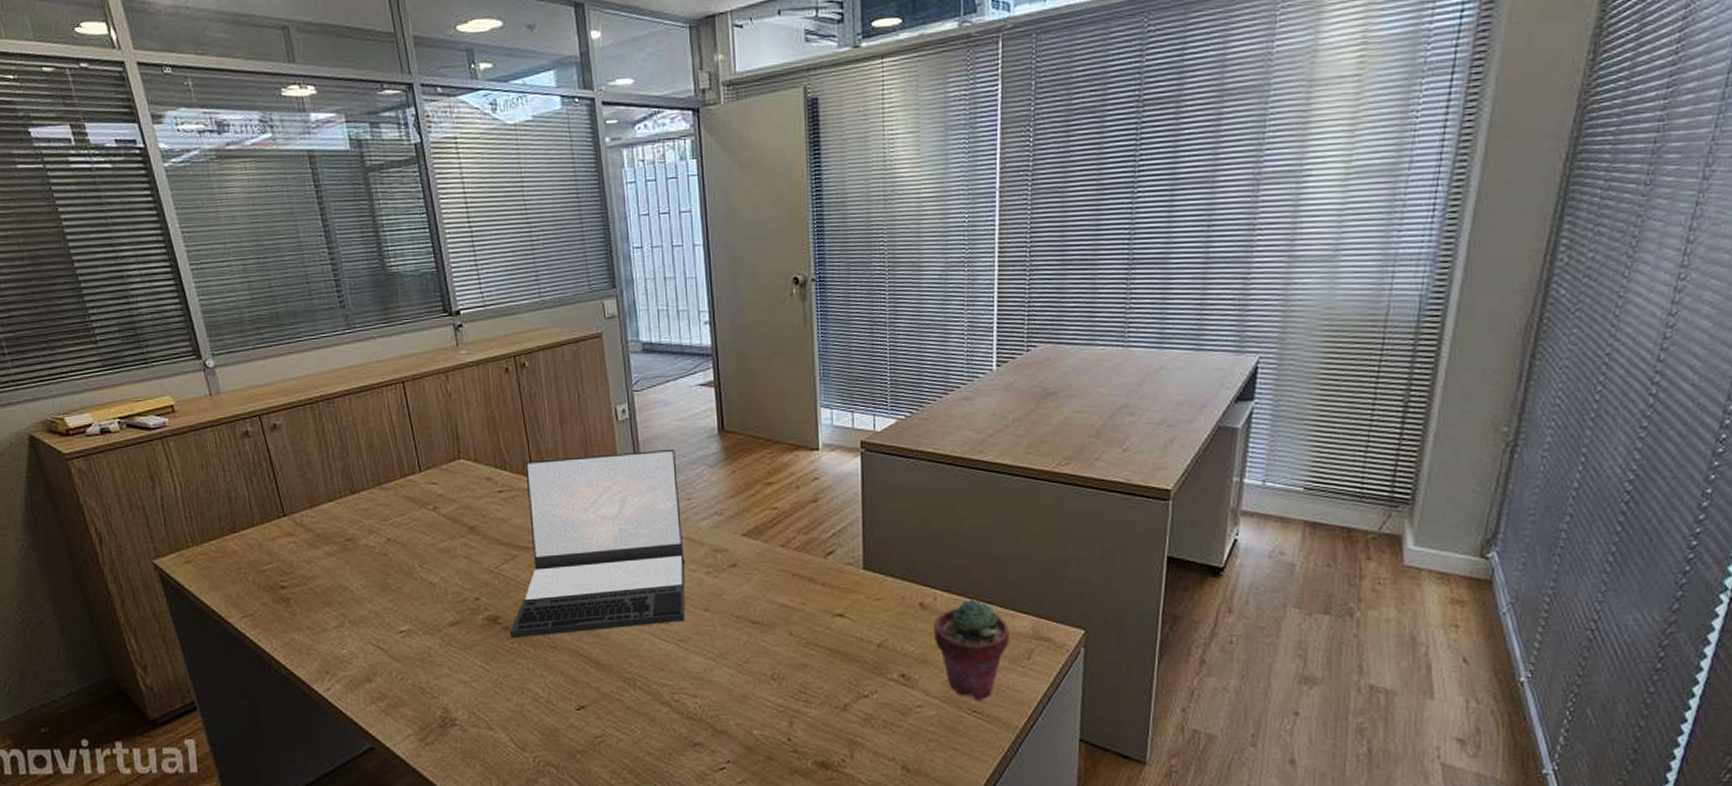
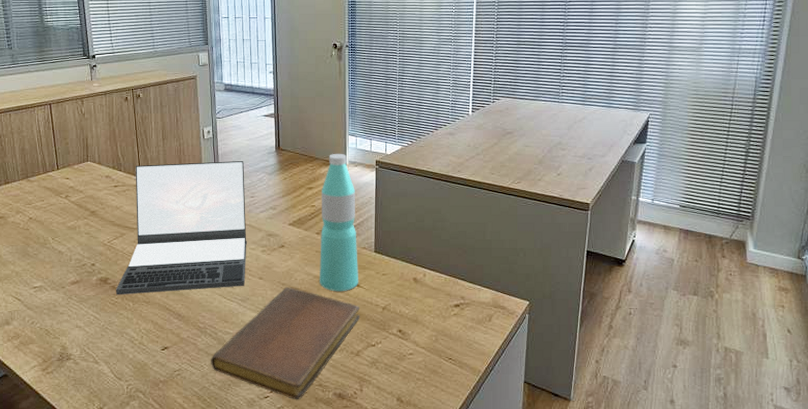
notebook: none [644,621,847,771] -> present [211,287,360,399]
water bottle: none [784,433,842,625] -> present [320,153,358,292]
potted succulent: present [934,598,1009,700] -> none [423,276,476,351]

